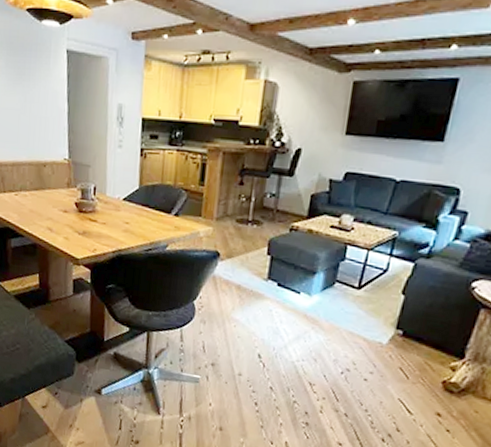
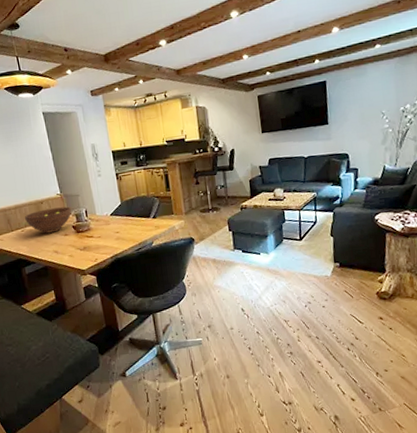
fruit bowl: none [21,174,77,206] -> present [24,206,71,234]

